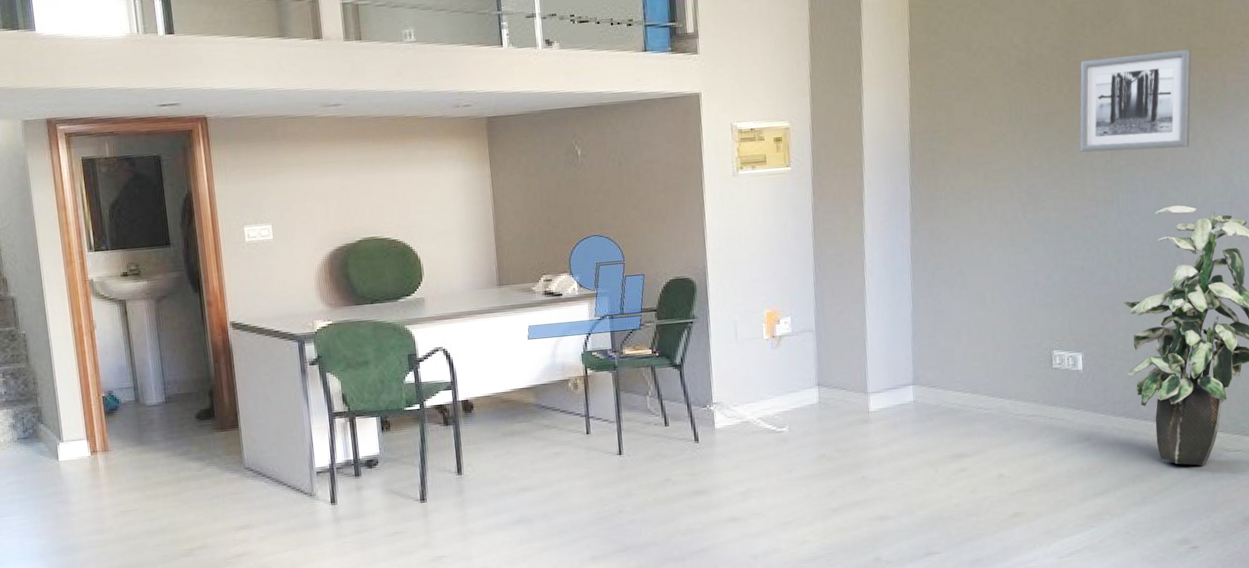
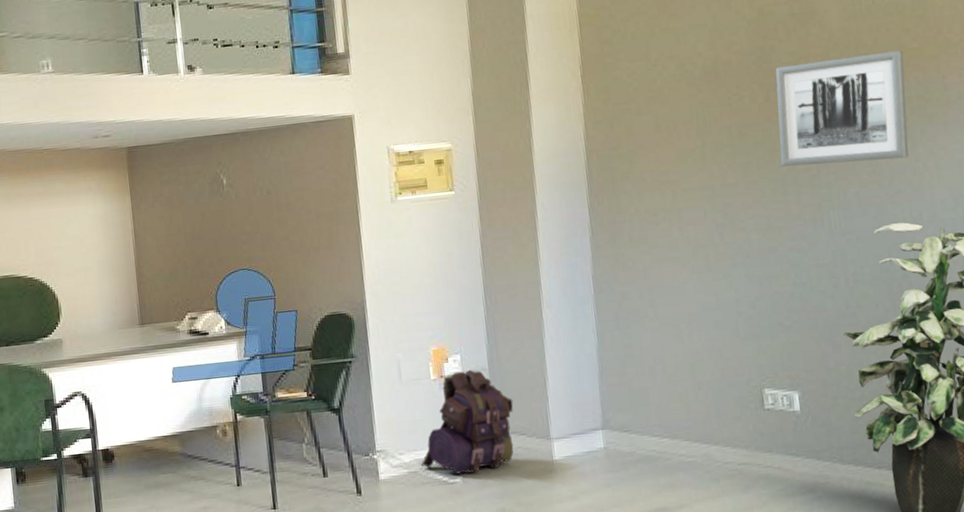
backpack: none [752,330,836,424] -> present [420,369,514,474]

